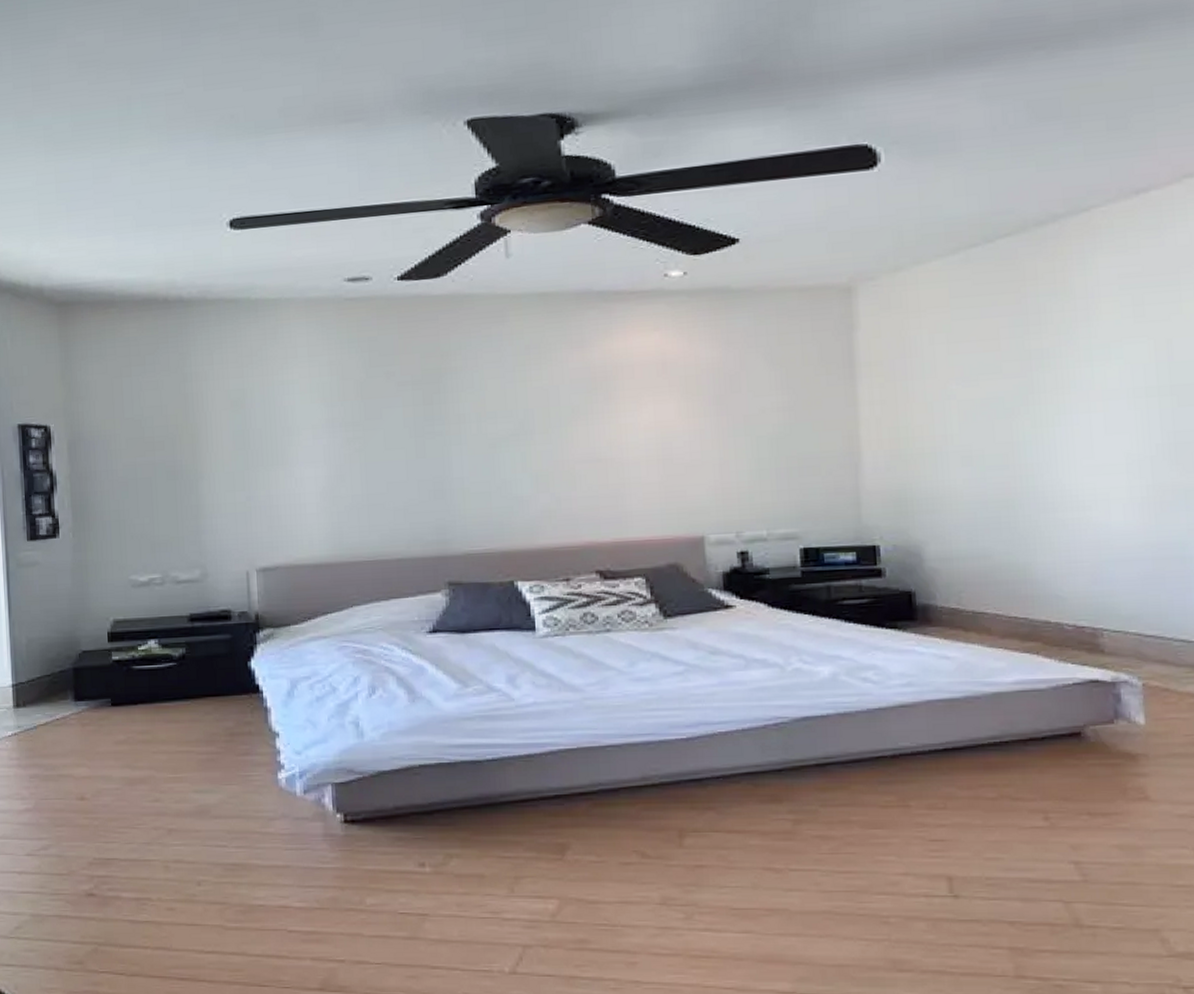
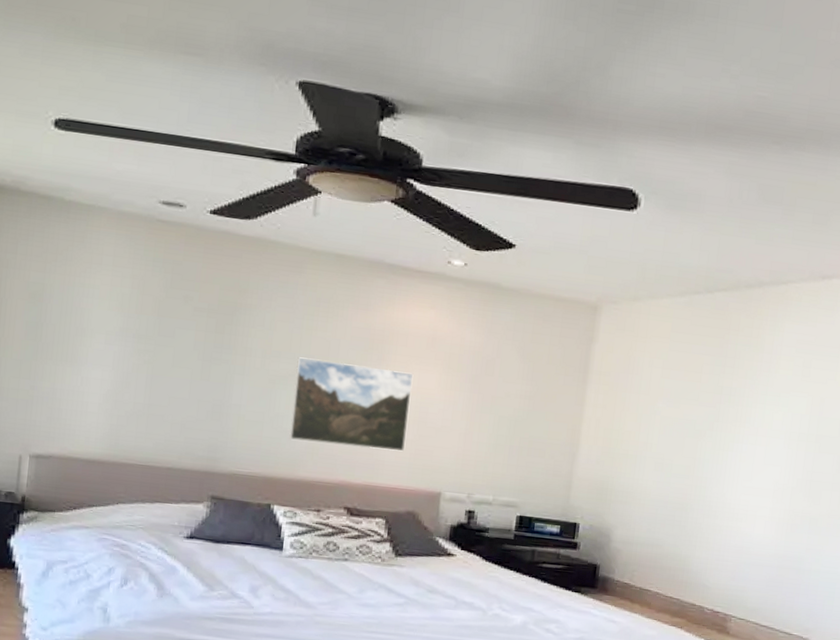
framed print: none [515,407,652,505] -> present [289,357,414,452]

